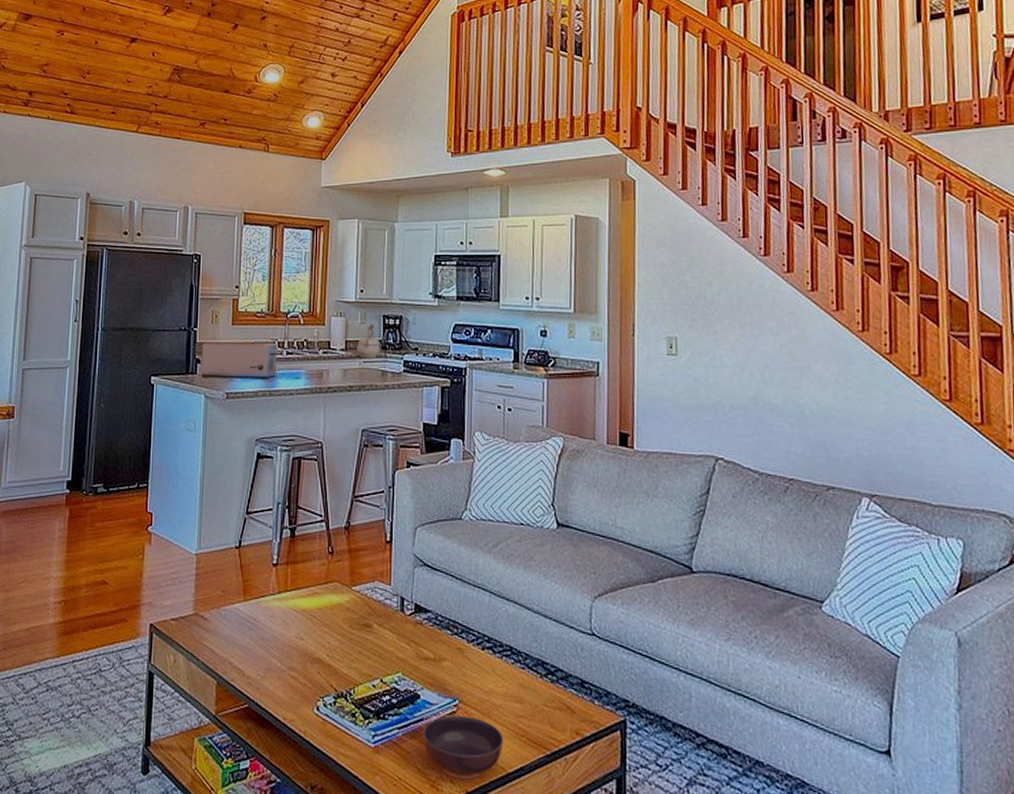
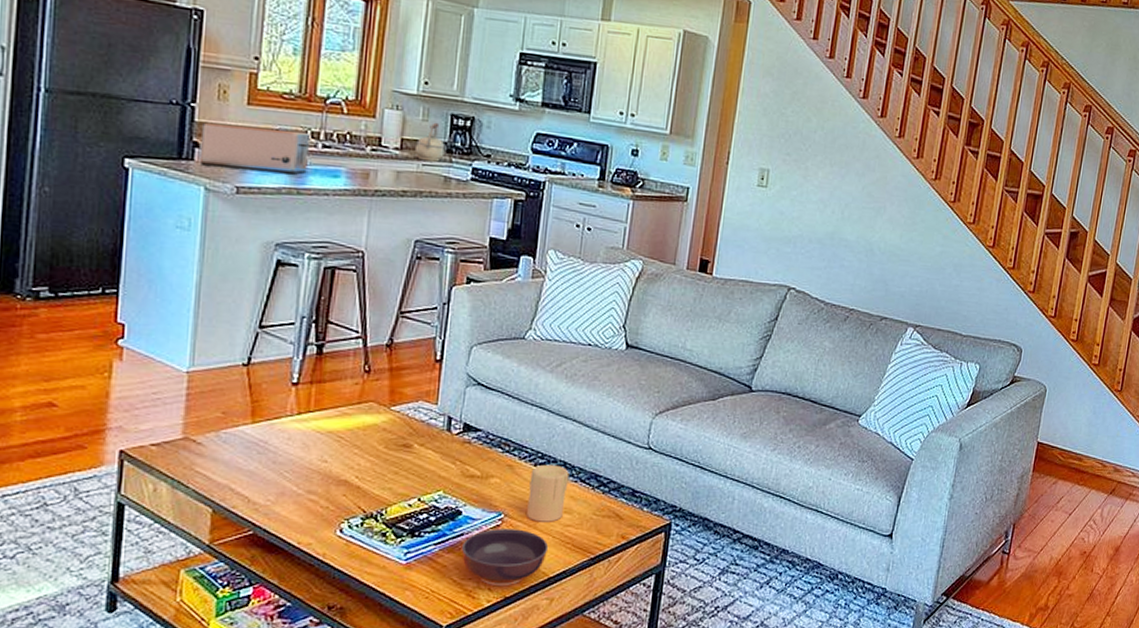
candle: none [479,648,516,712] -> present [527,464,569,522]

